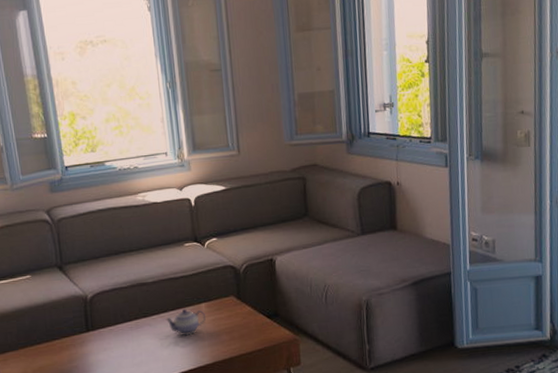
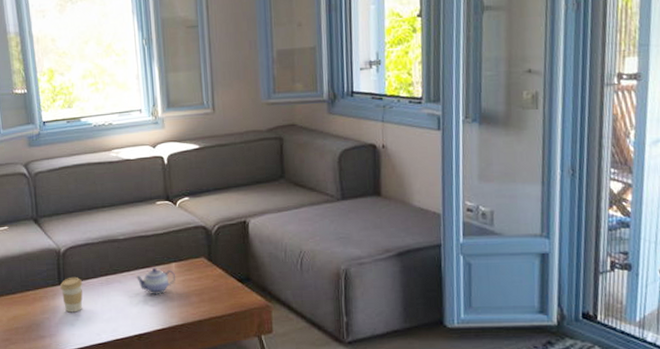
coffee cup: none [88,322,112,359] -> present [60,276,83,313]

